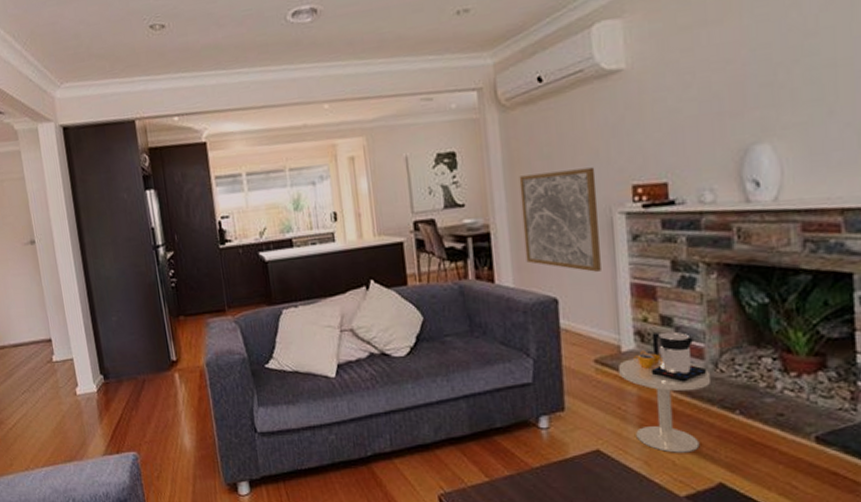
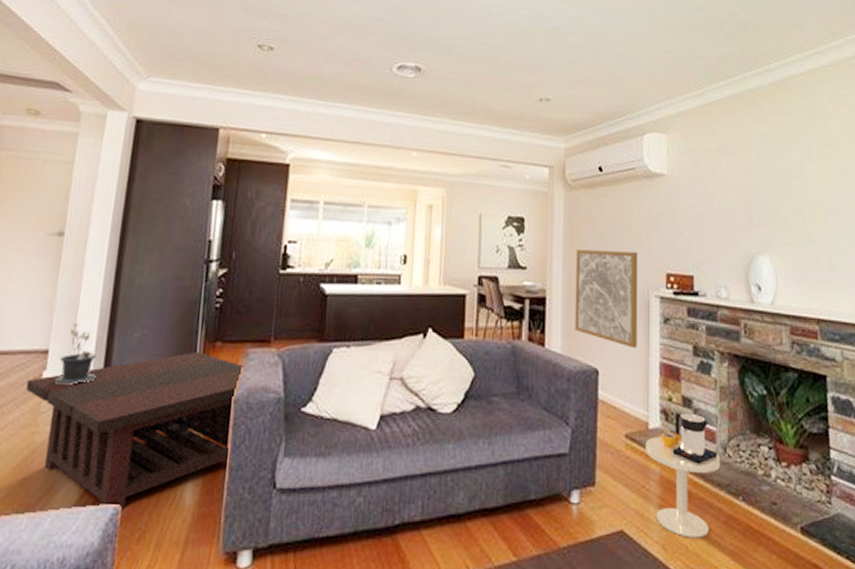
coffee table: none [43,326,214,457] -> present [25,351,246,511]
potted plant: none [62,315,92,366] -> present [54,323,97,386]

